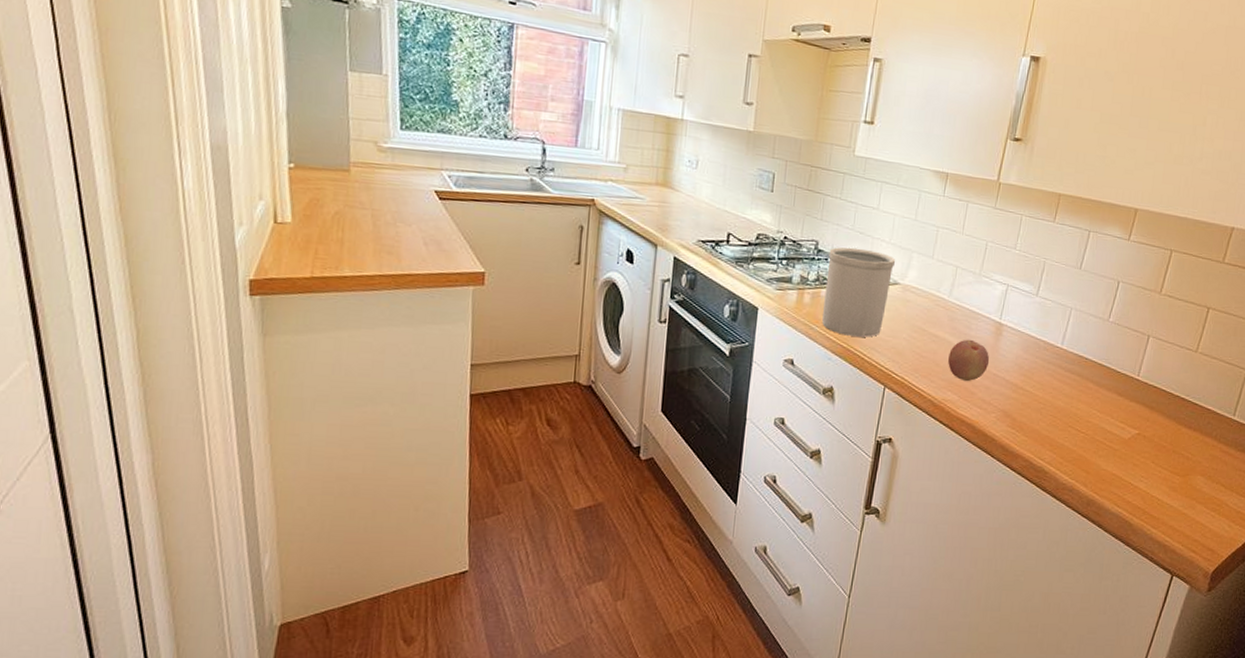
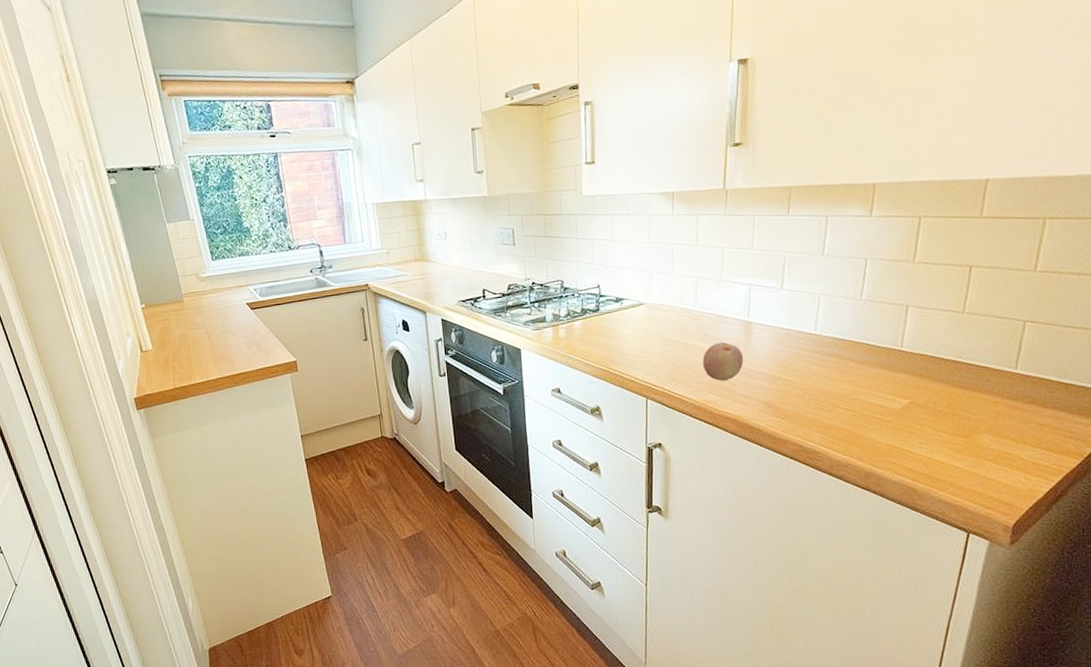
utensil holder: present [822,247,896,337] -> none [574,278,638,359]

